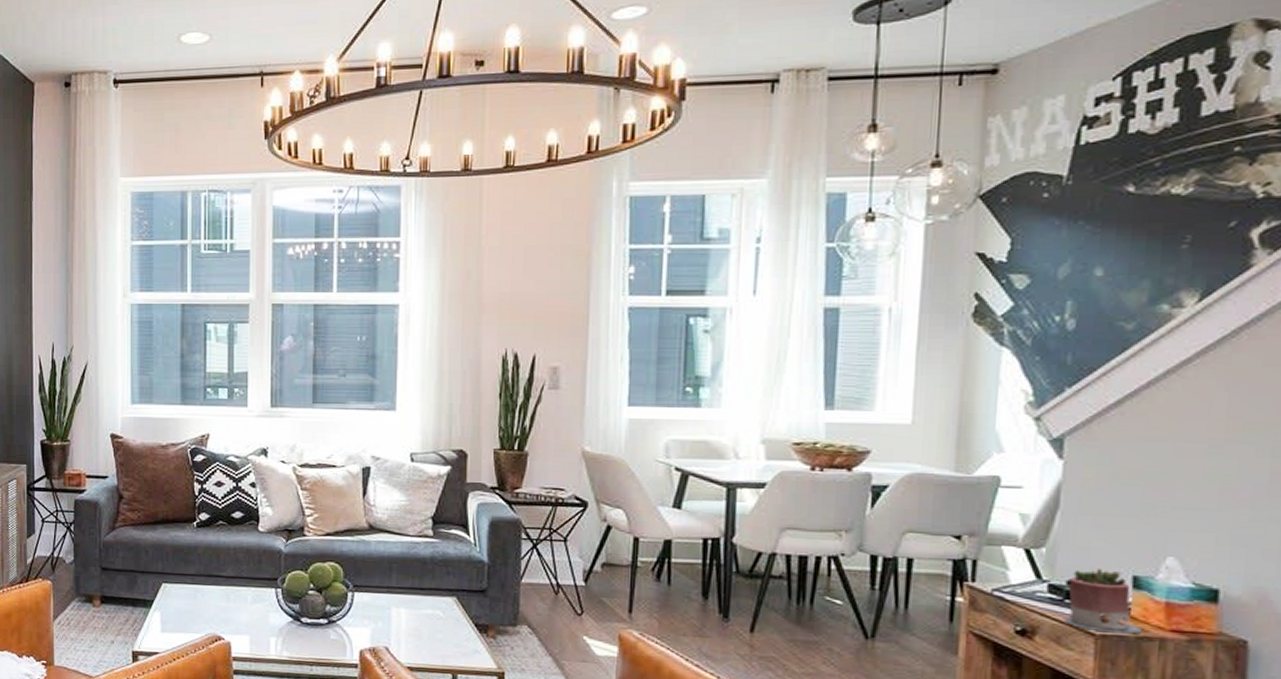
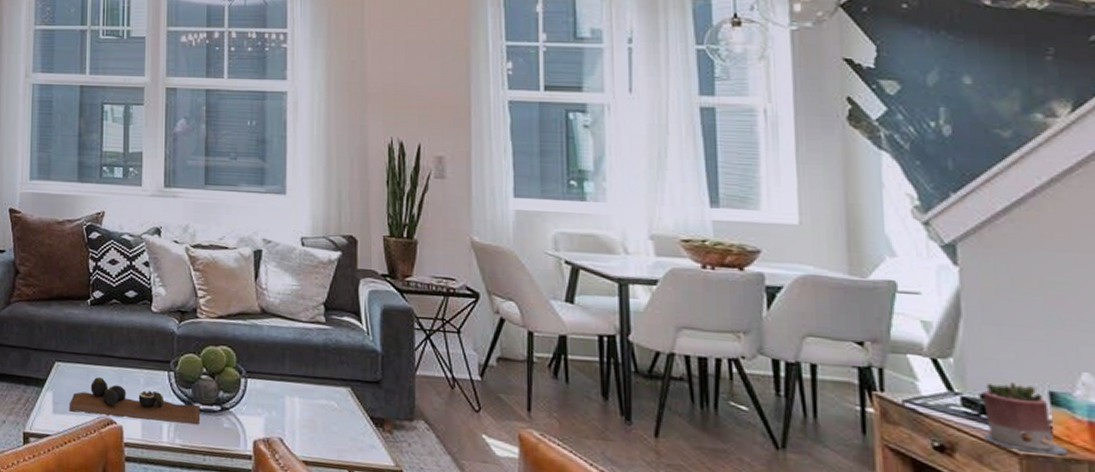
decorative tray: none [178,595,307,638] -> present [69,376,199,425]

